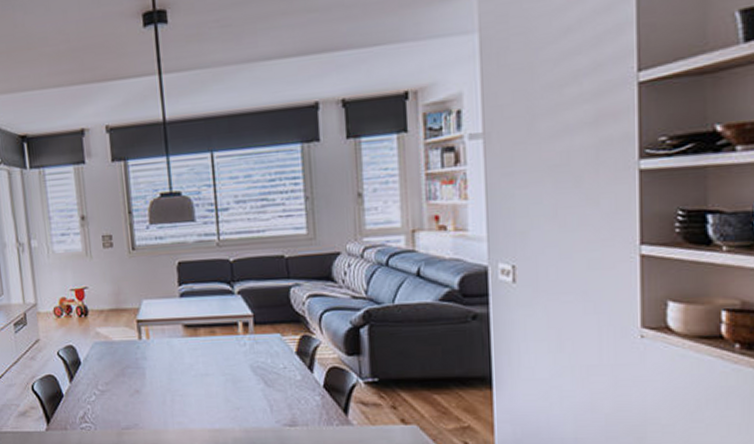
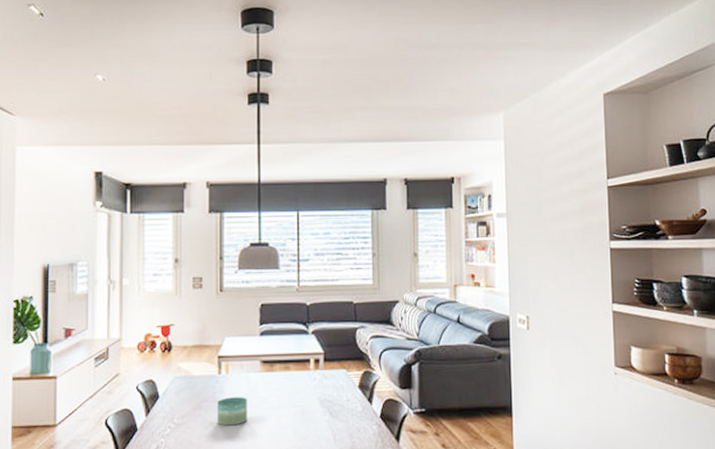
candle: none [140,363,174,394] -> present [217,397,247,426]

